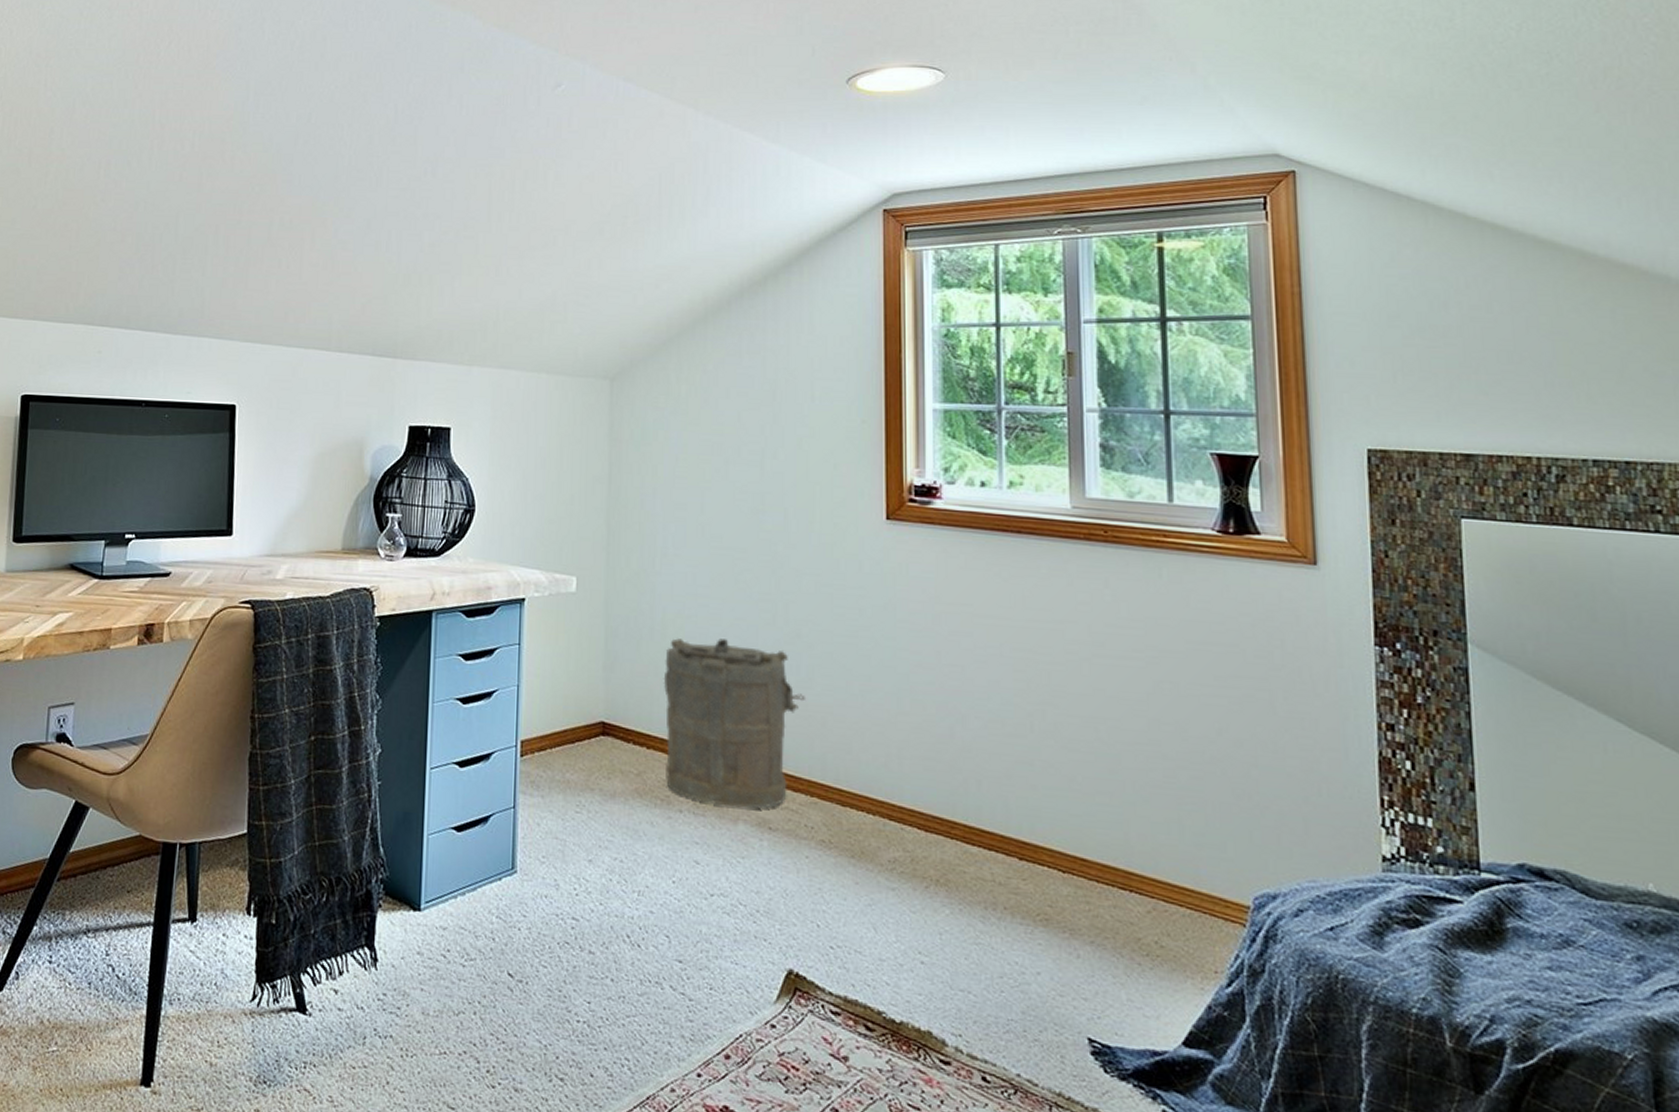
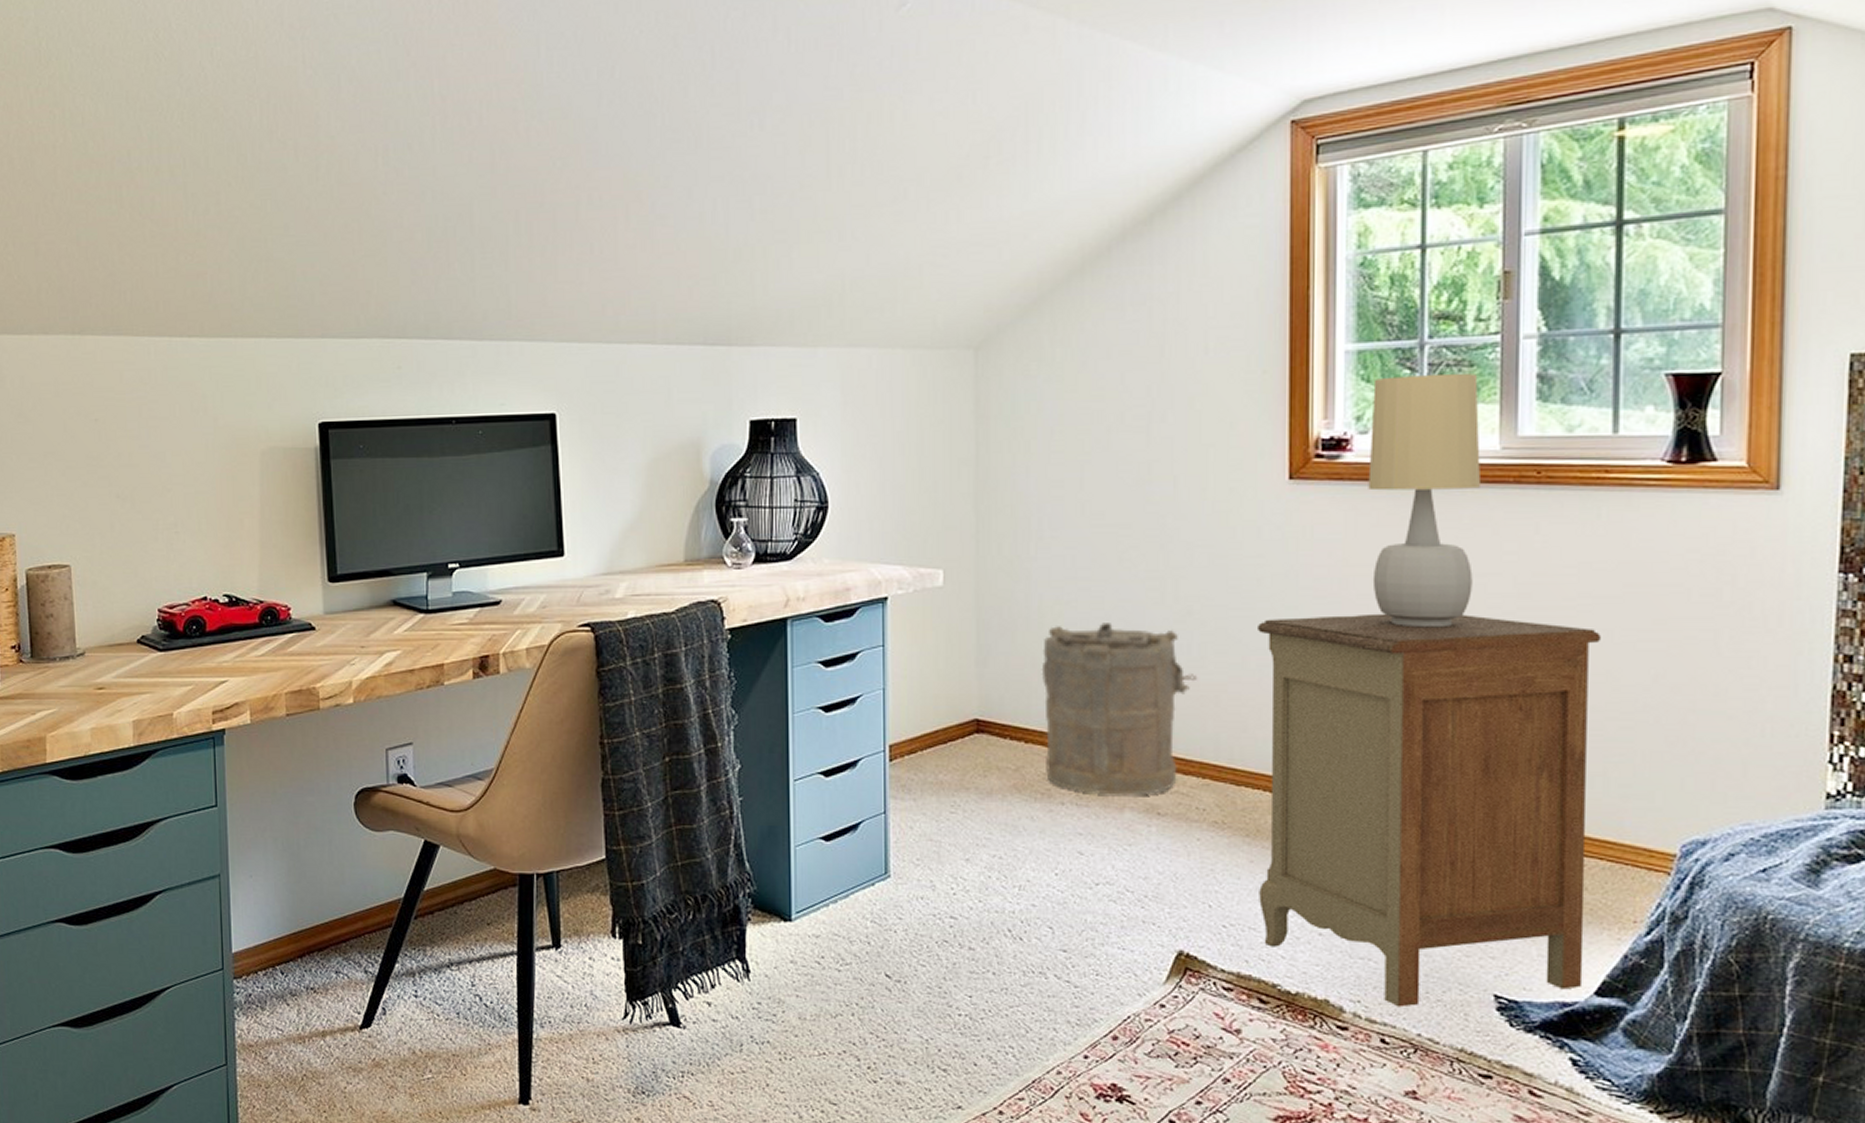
nightstand: none [860,647,1171,1045] -> present [1258,613,1600,1008]
table lamp: none [956,435,1055,669] -> present [1368,374,1481,628]

